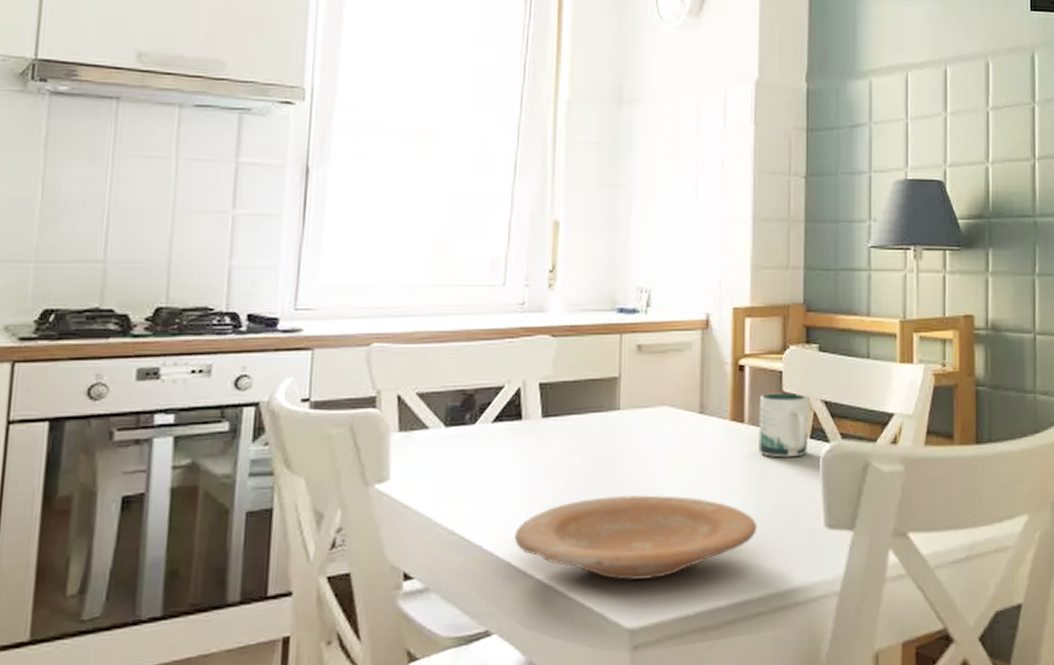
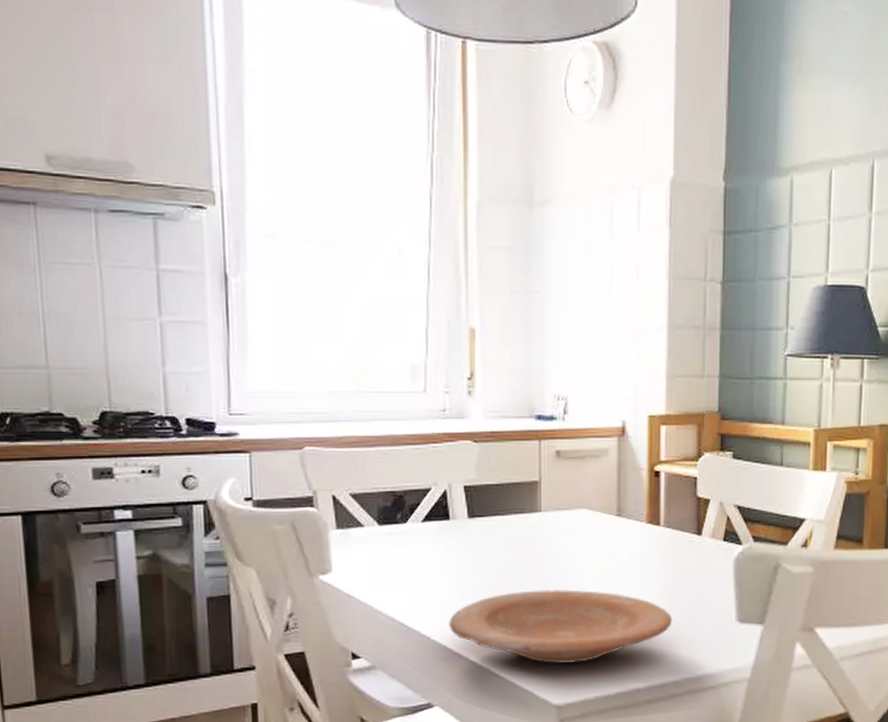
mug: present [759,392,809,458] -> none [674,498,723,558]

